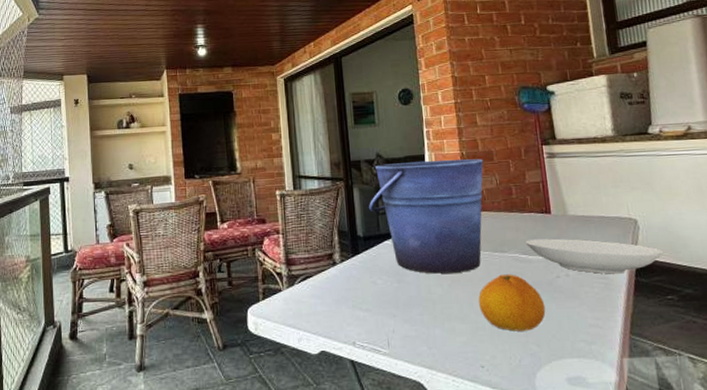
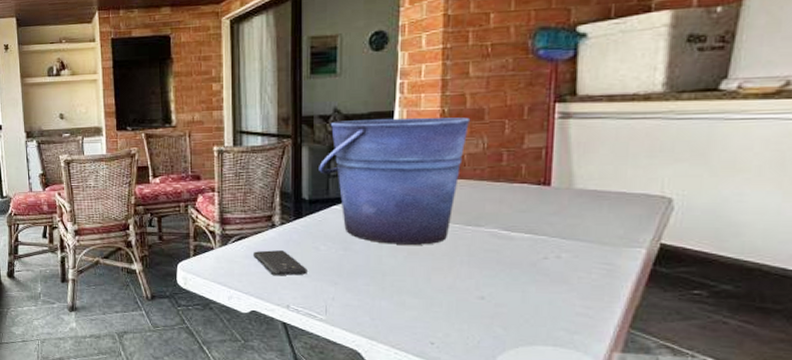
smartphone: none [318,287,369,313] -> present [253,250,307,276]
fruit: present [478,274,546,331] -> none [437,250,522,313]
bowl: present [524,238,664,274] -> none [508,214,702,261]

